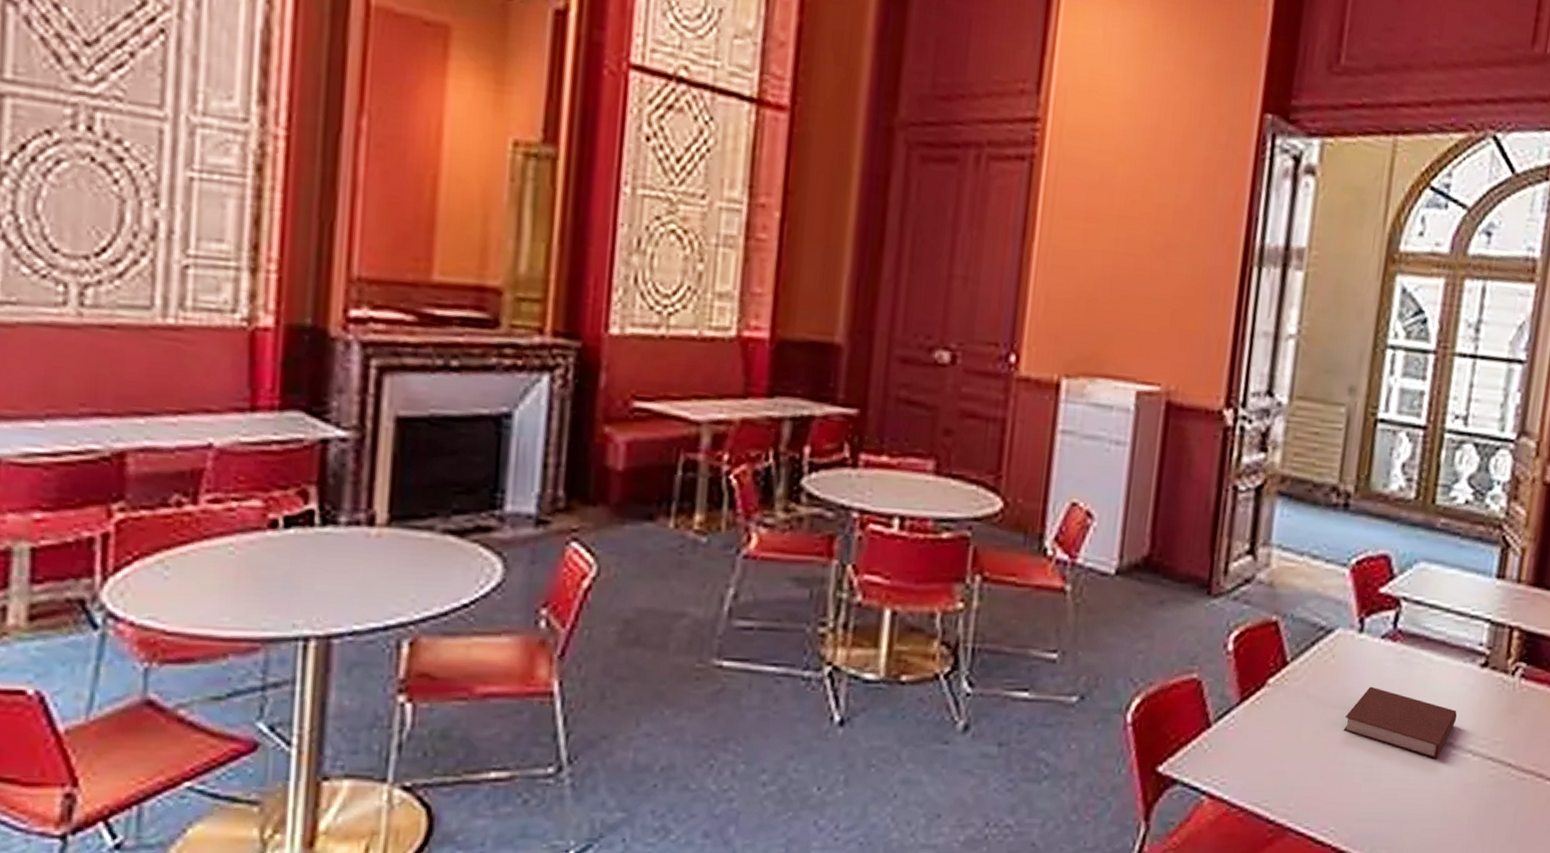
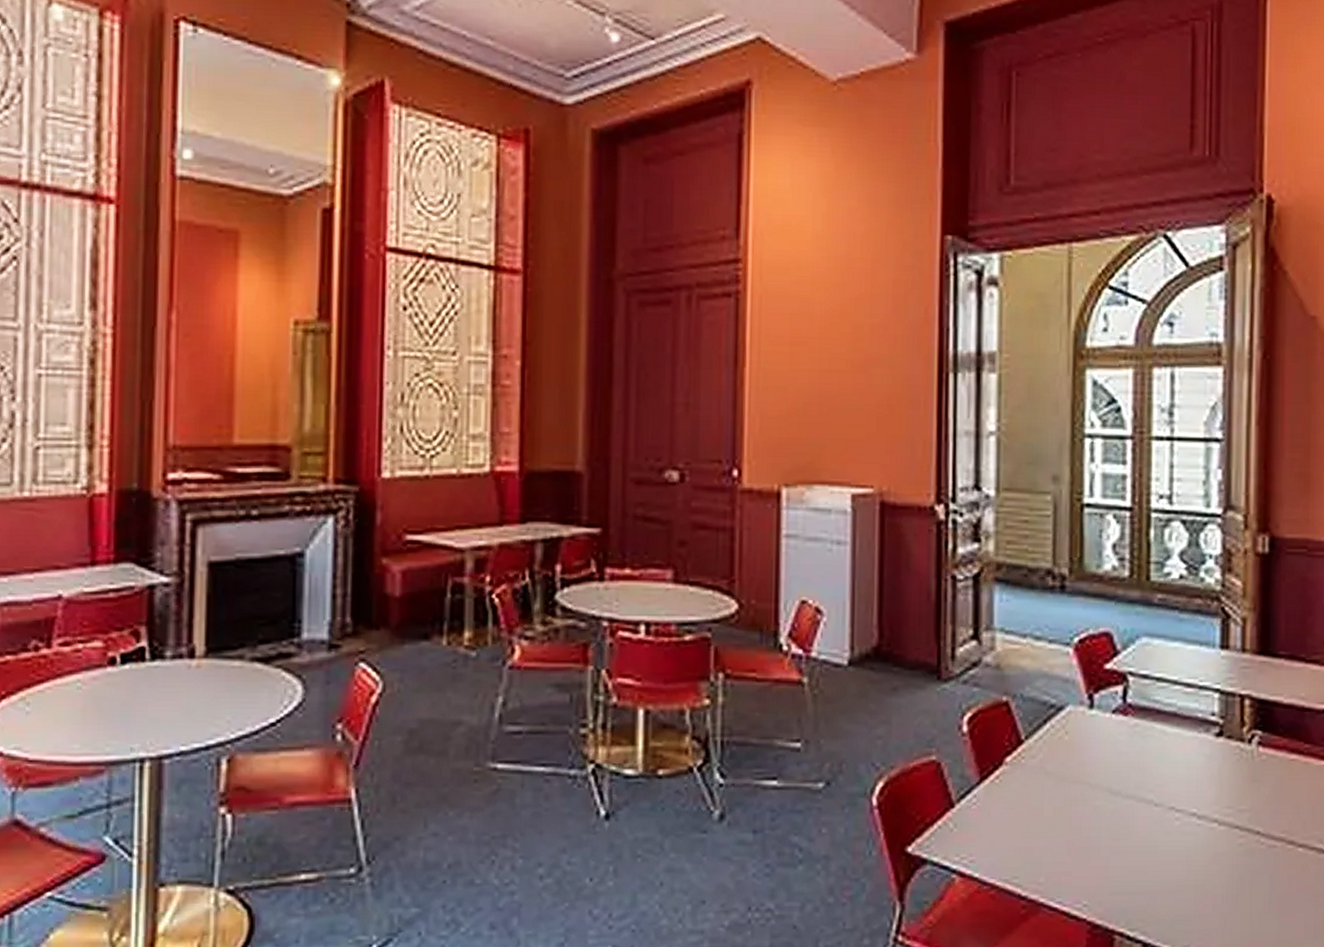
notebook: present [1343,686,1457,760] -> none [1084,760,1198,830]

